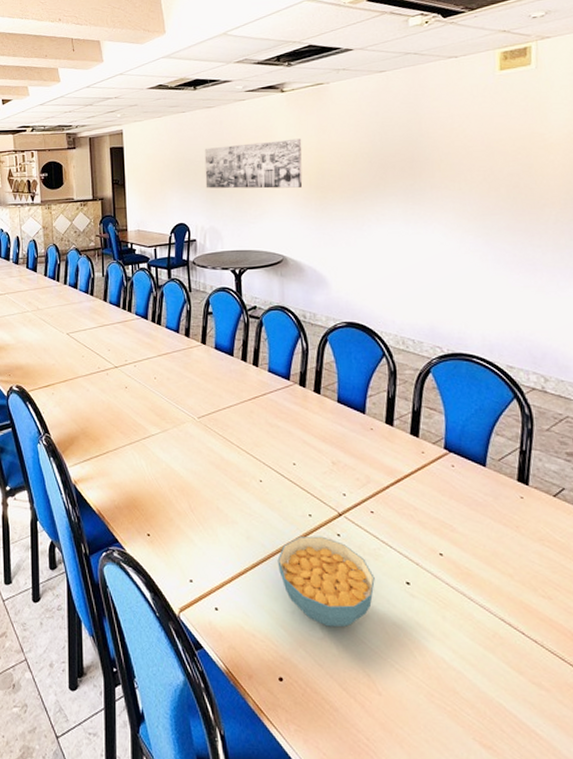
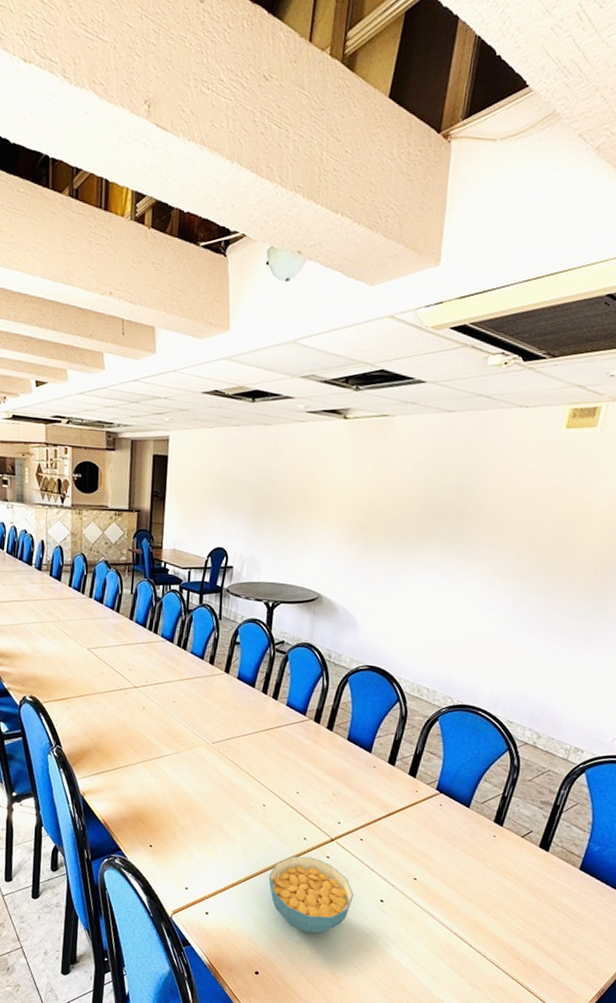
wall art: present [204,138,303,189] -> none [250,469,357,526]

